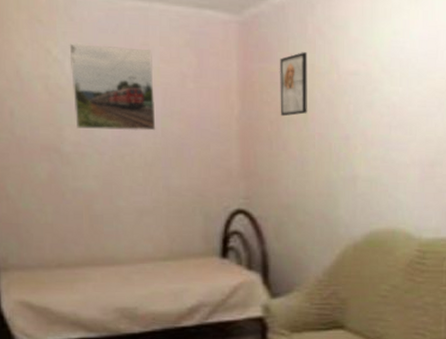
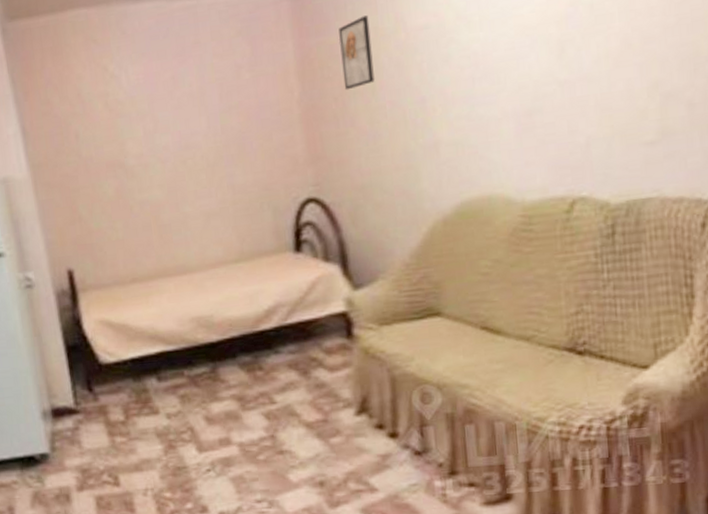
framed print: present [69,43,156,131] -> none [124,46,215,140]

